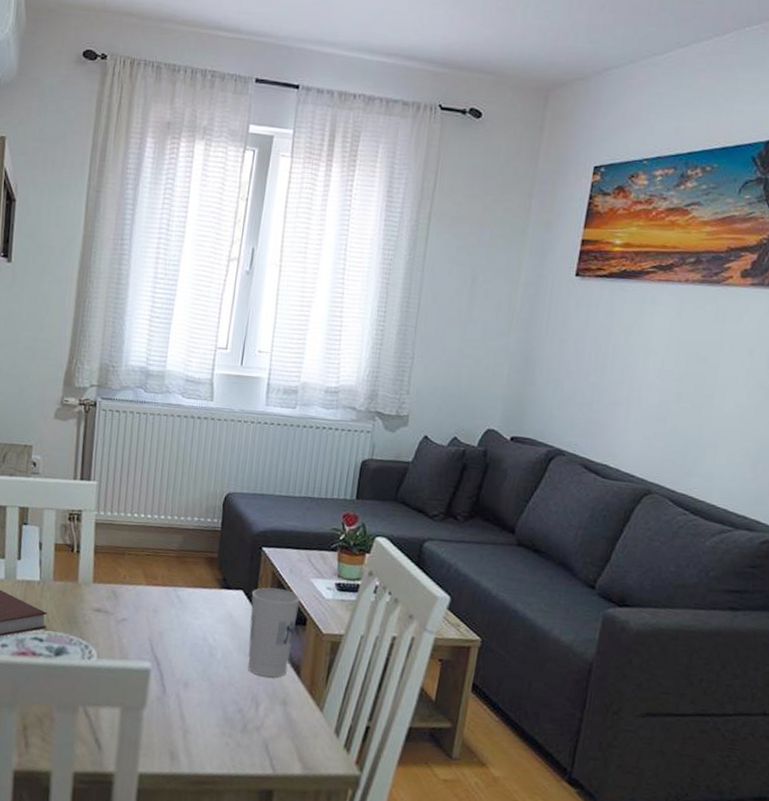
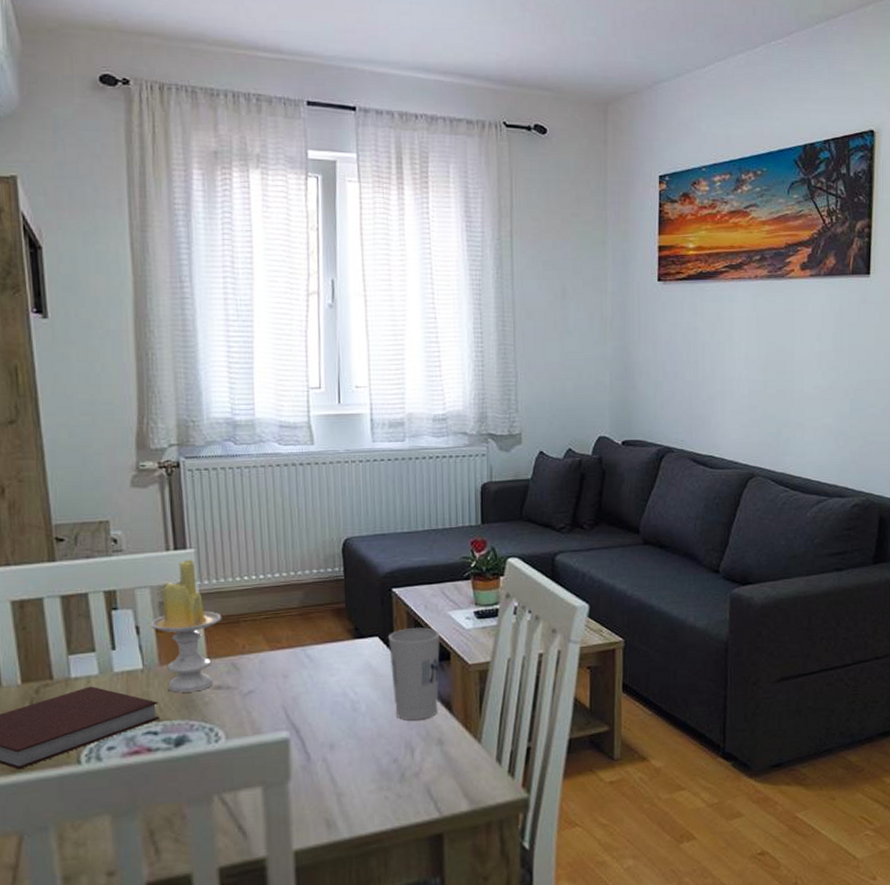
candle: none [51,490,111,610] -> present [150,559,222,693]

